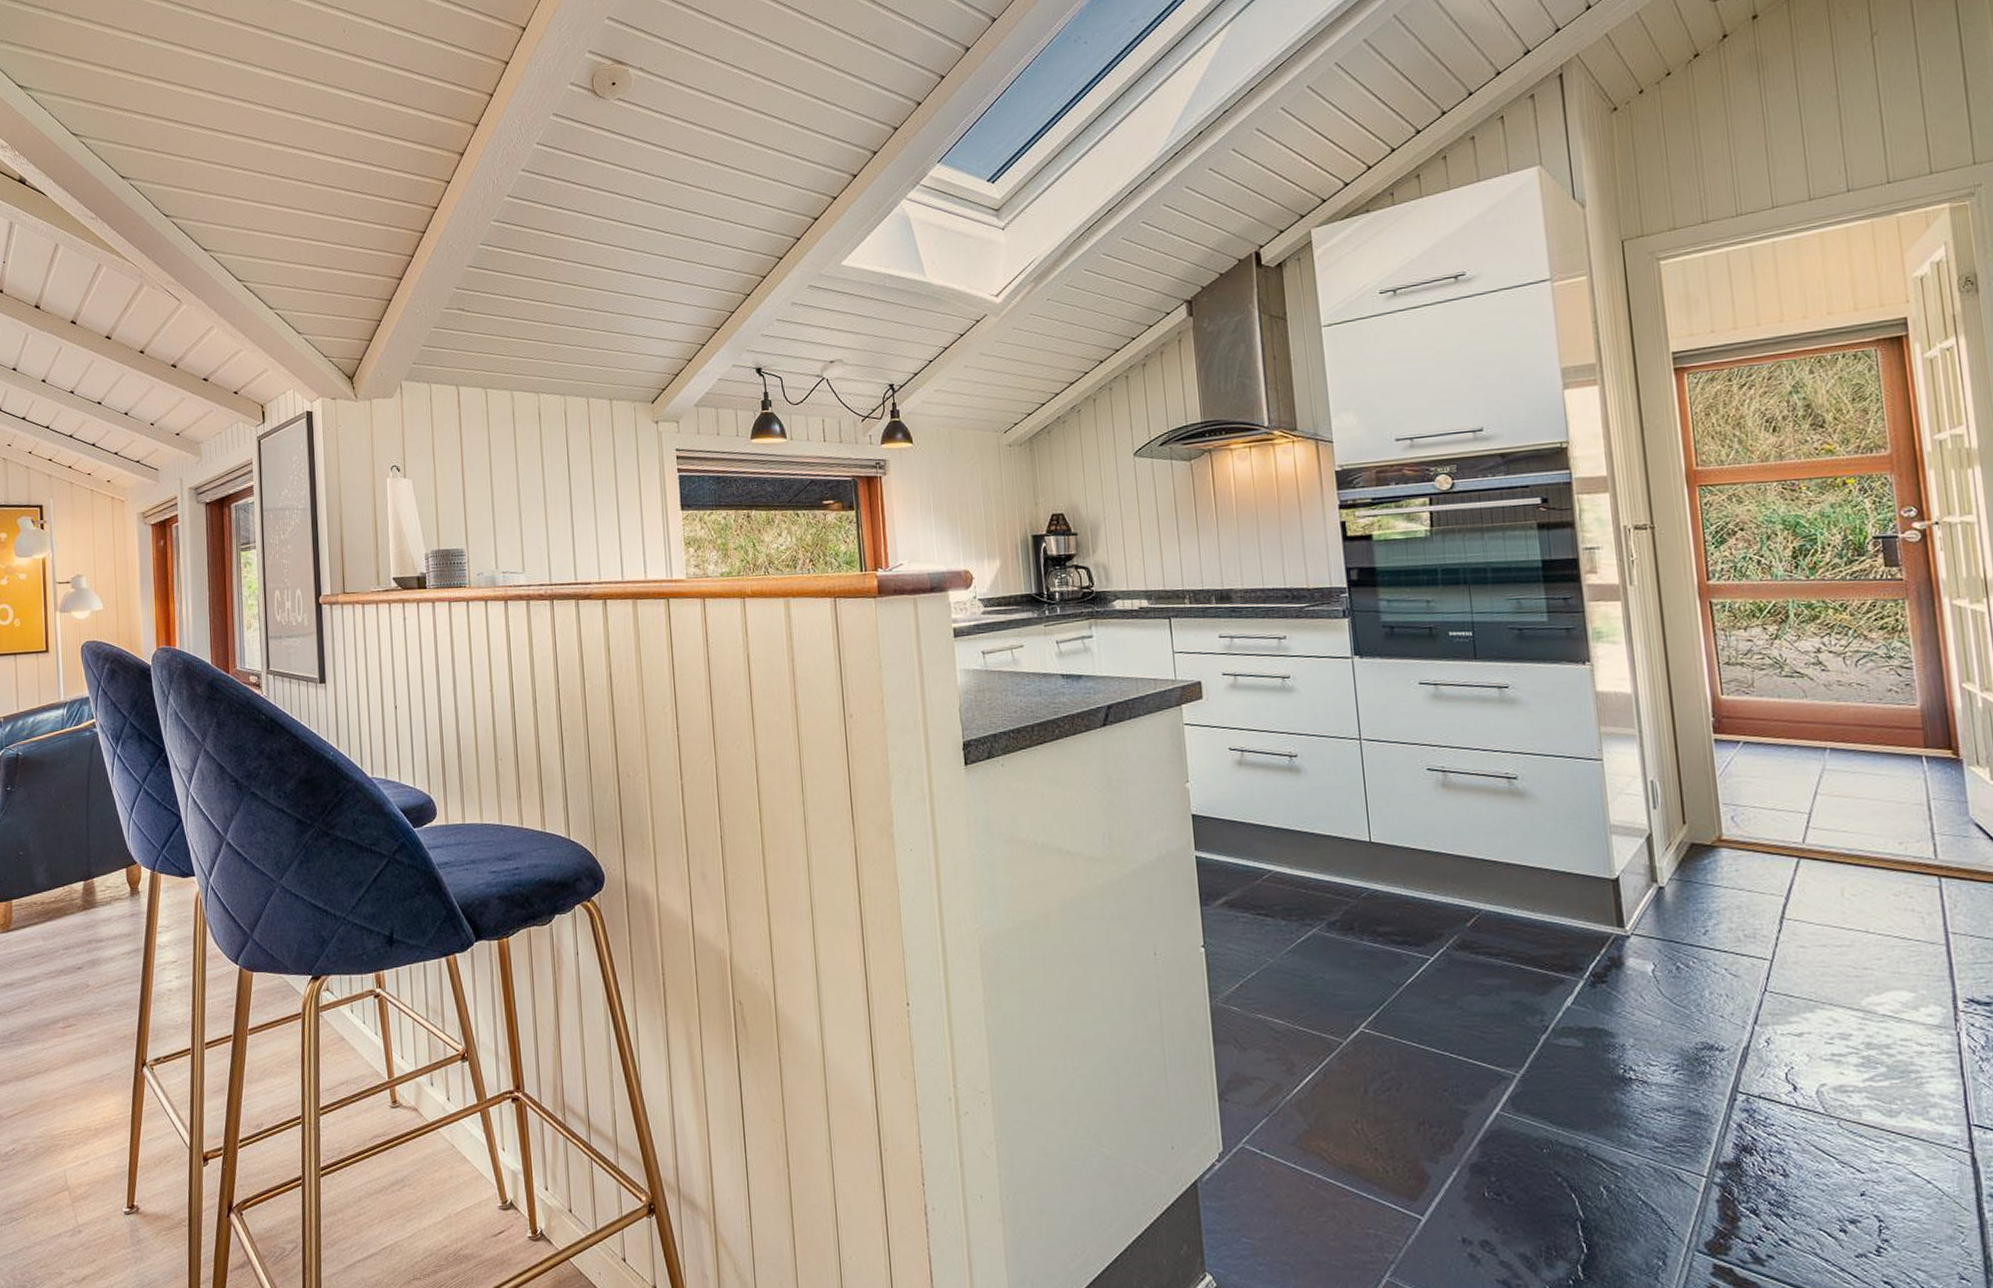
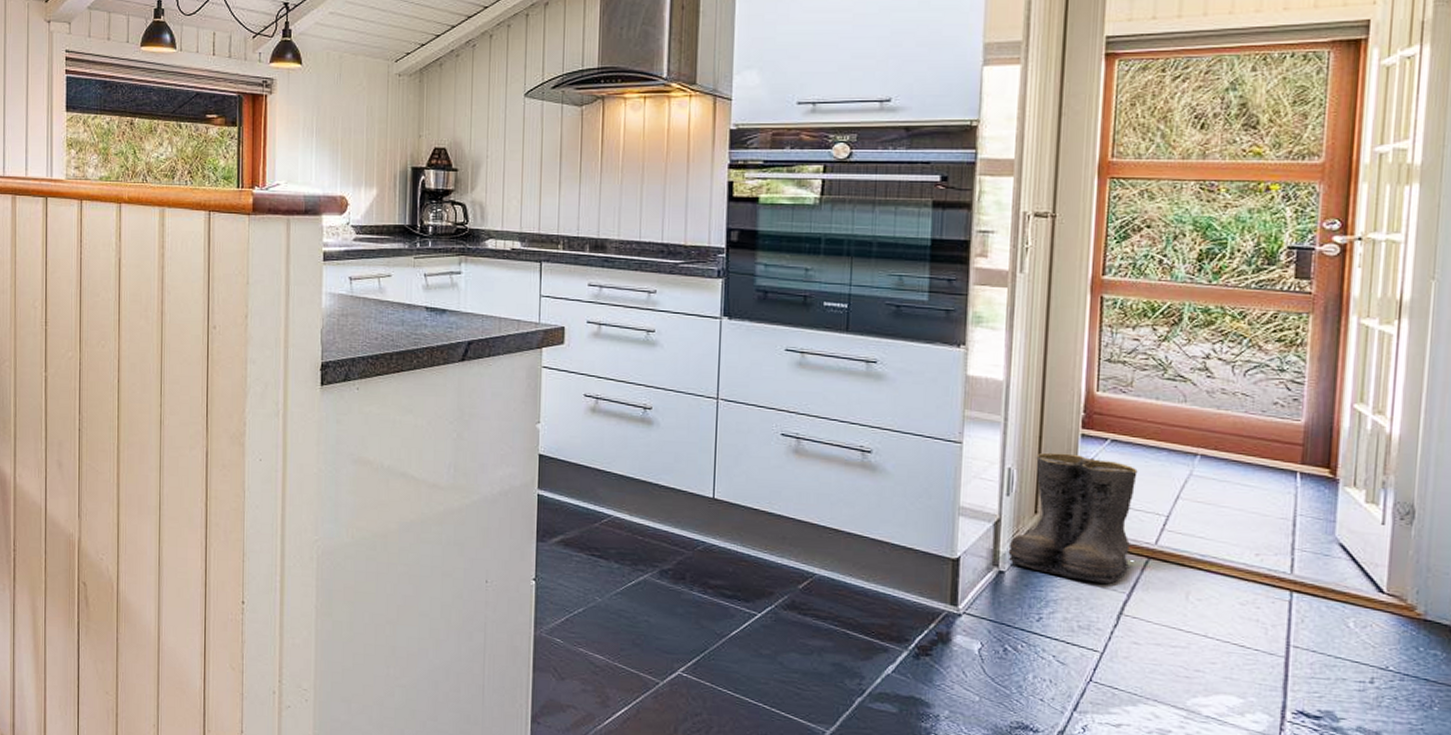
boots: none [1664,760,1786,889] -> present [1008,452,1138,584]

